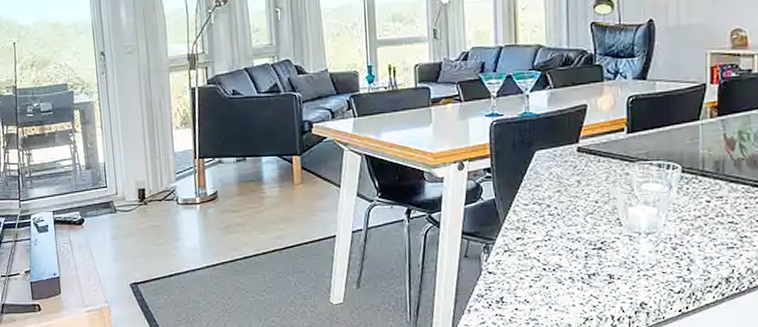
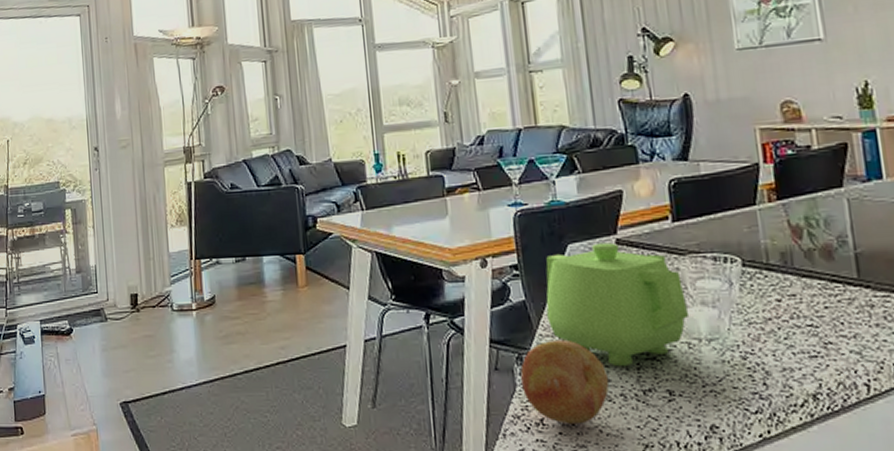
fruit: none [487,232,561,302] -> present [520,339,610,424]
teapot: none [513,150,633,255] -> present [546,242,690,367]

